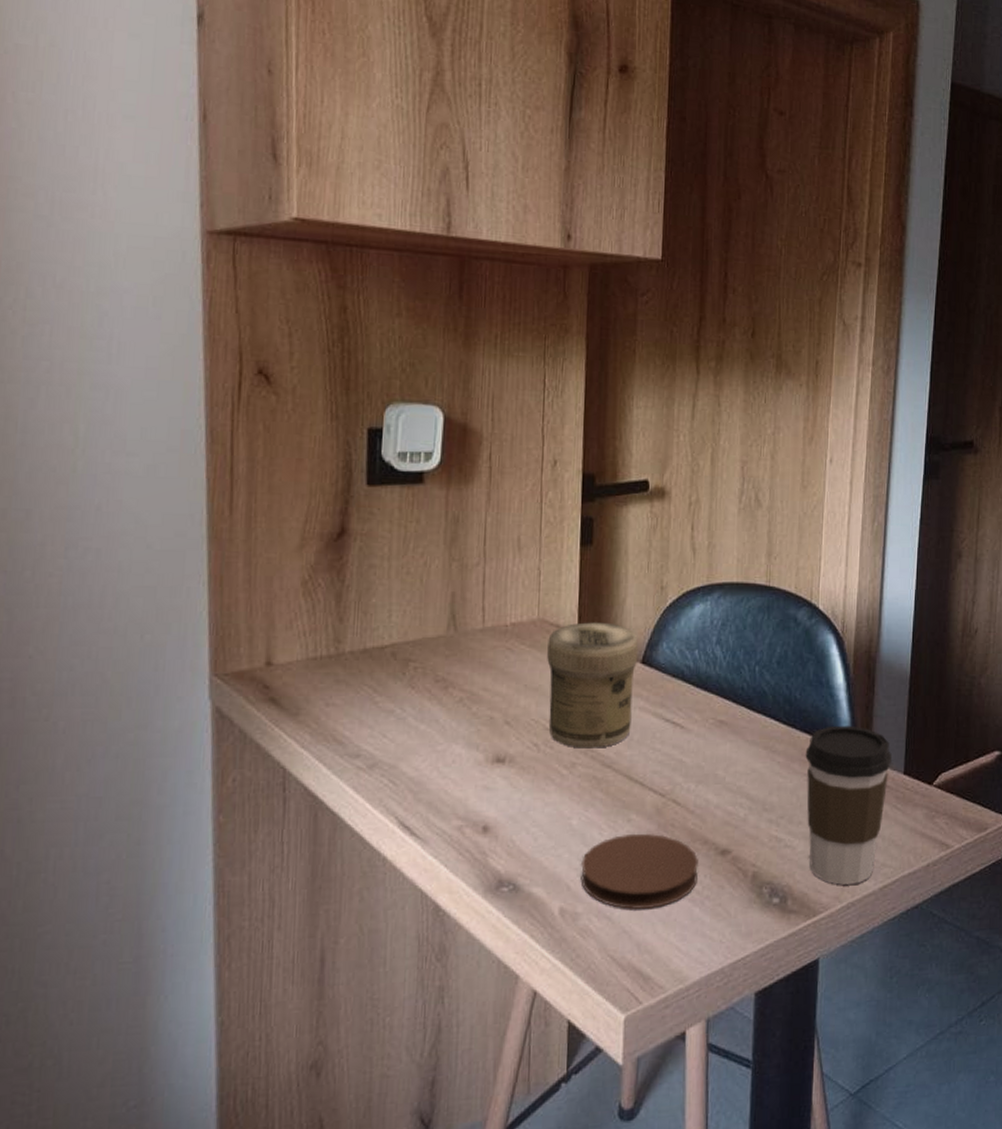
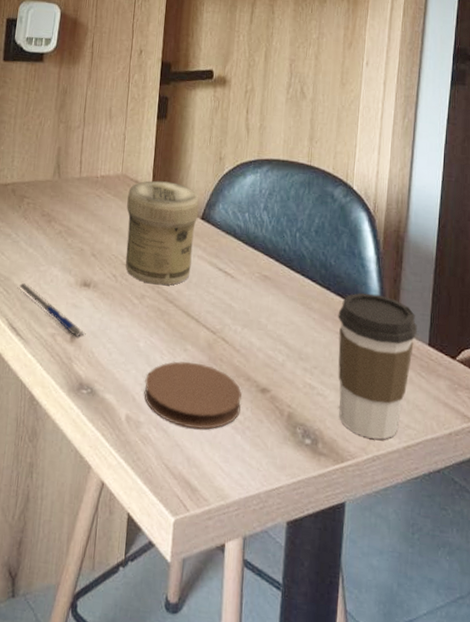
pen: none [407,770,503,827] -> present [17,283,86,338]

